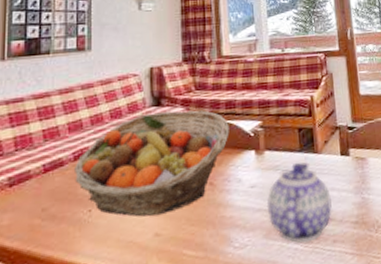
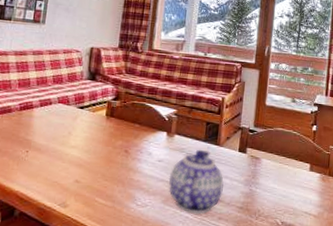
fruit basket: present [75,110,229,217] -> none [18,84,149,167]

